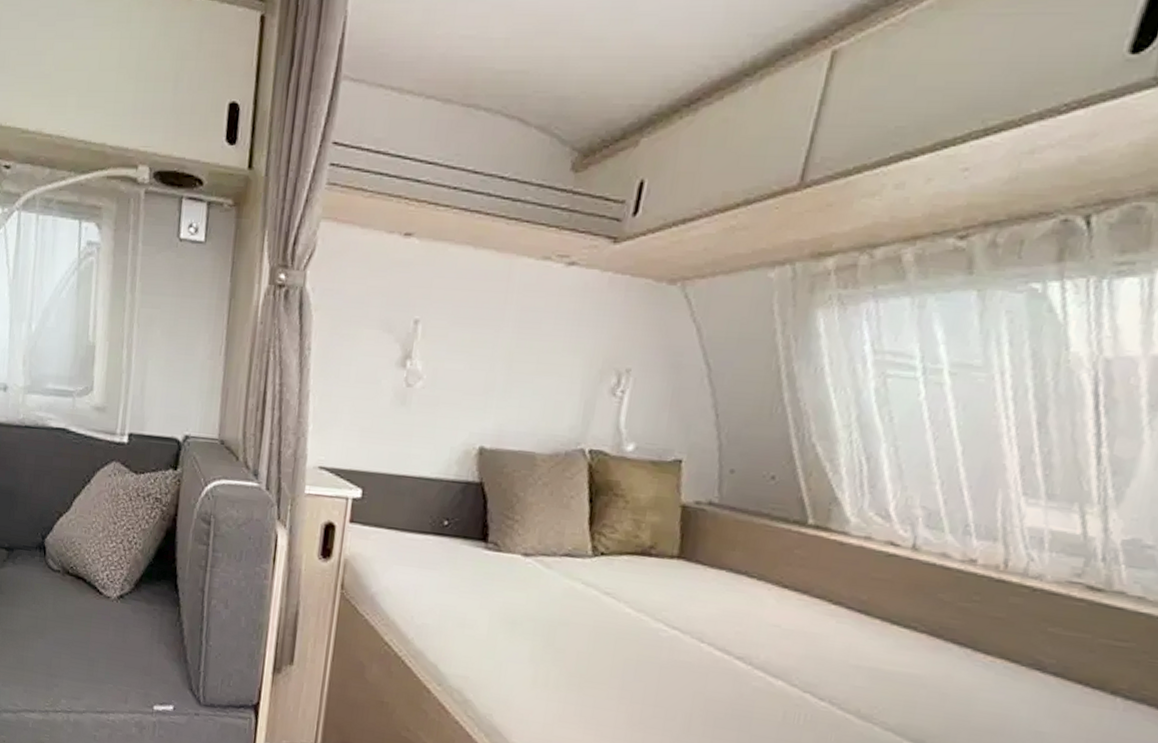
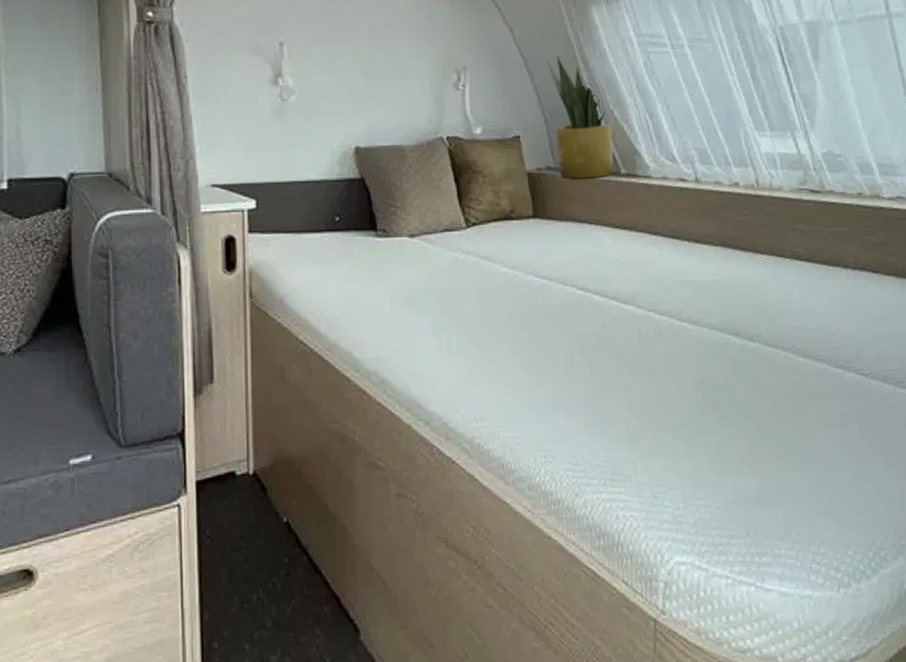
planter: none [724,367,810,525] -> present [546,55,614,179]

